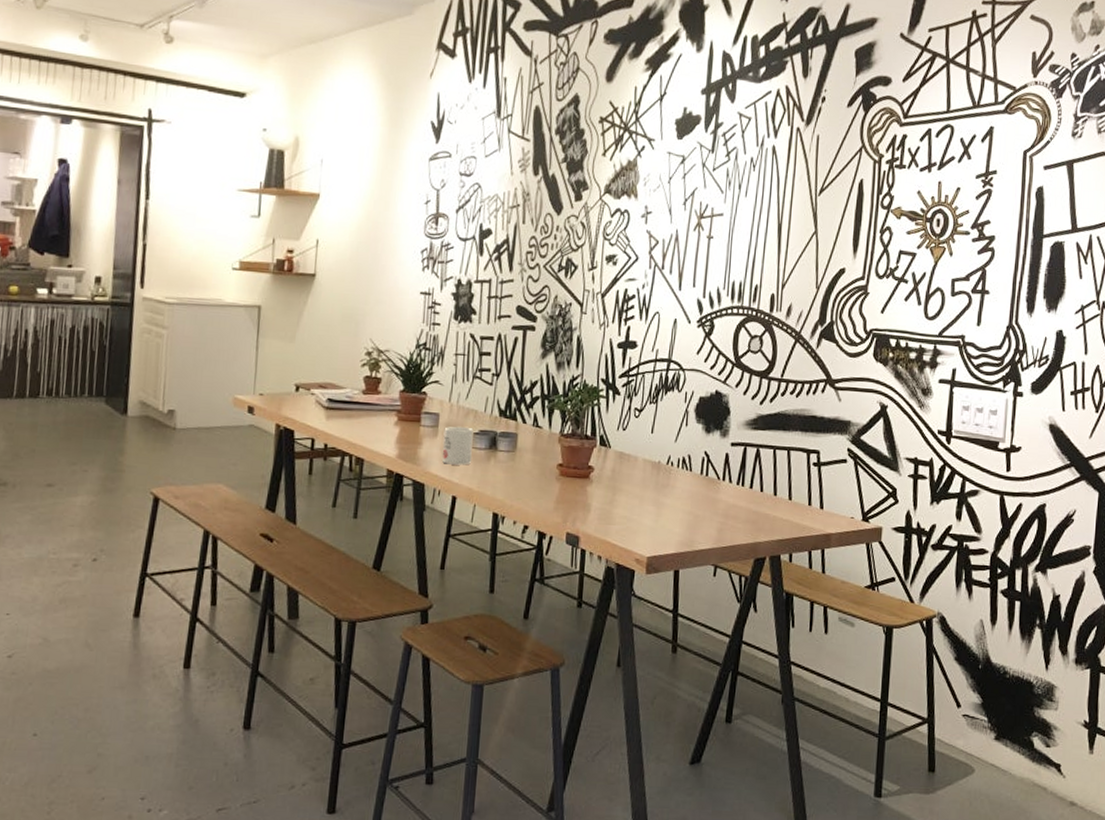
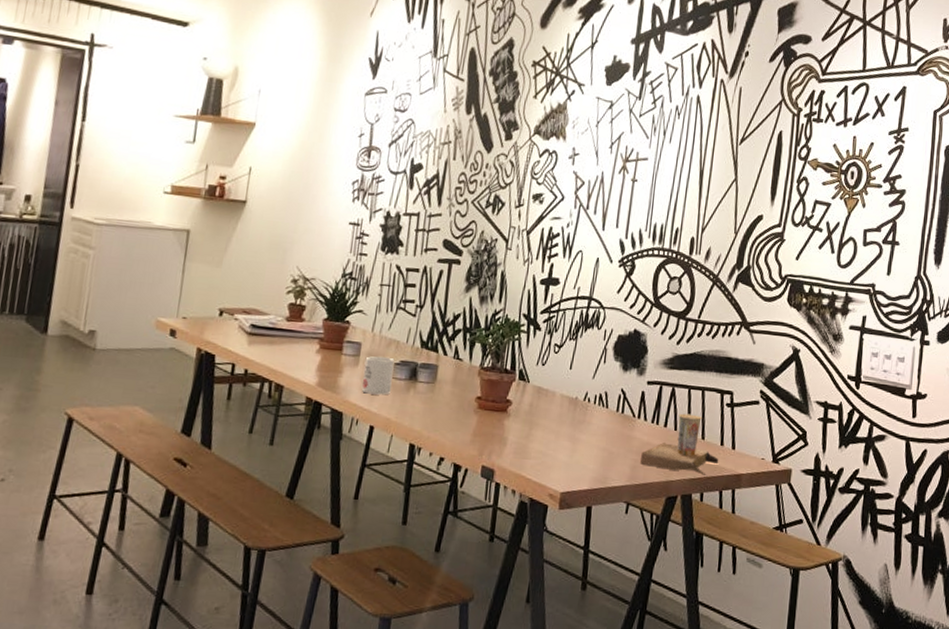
cup: none [726,474,807,537] -> present [639,413,719,477]

